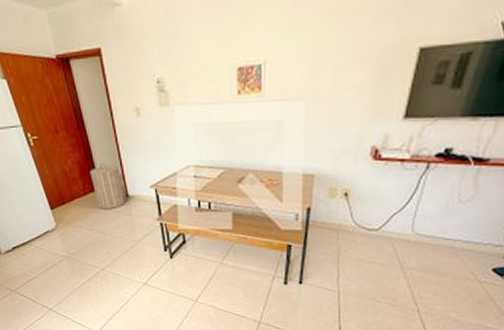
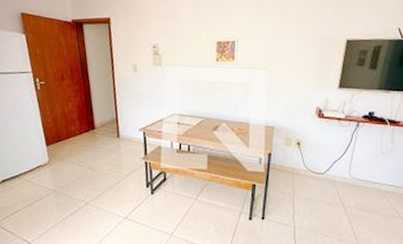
laundry hamper: present [89,163,125,210] -> none [87,107,116,148]

